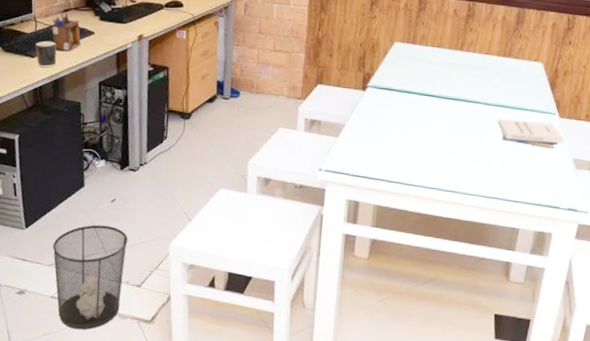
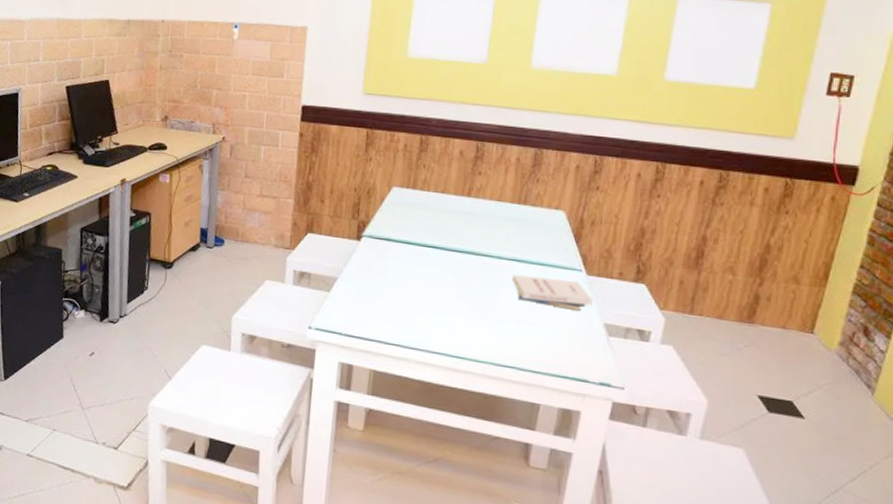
mug: present [34,40,57,68] -> none [19,184,41,213]
desk organizer: present [51,11,81,51] -> none [35,154,64,196]
waste bin: present [52,224,128,330] -> none [30,379,106,493]

